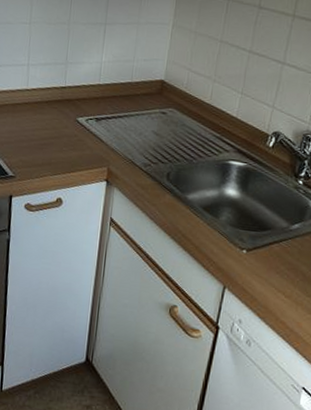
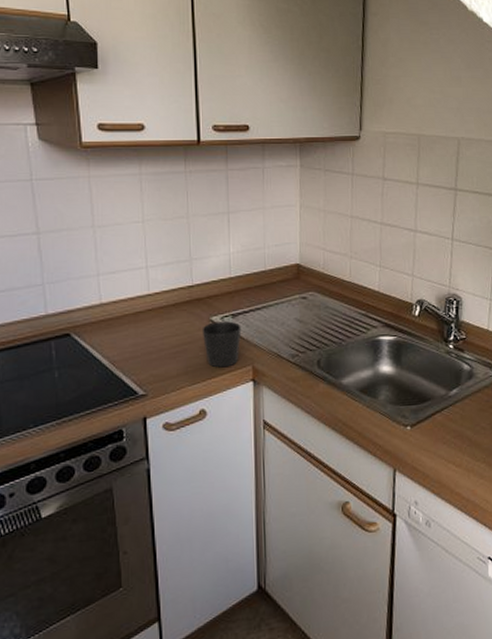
cup: none [68,122,103,165] -> present [202,321,242,368]

